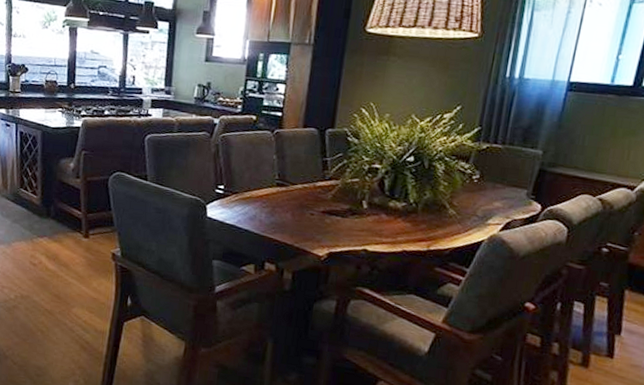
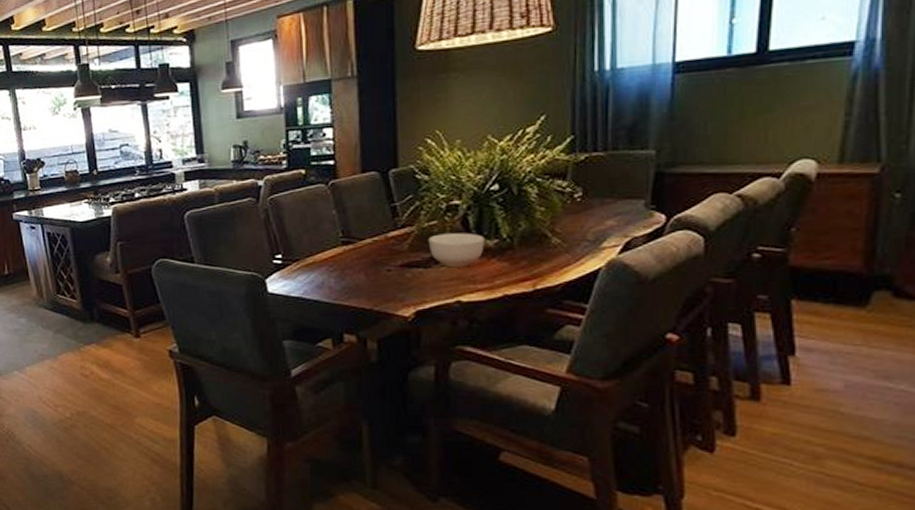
bowl: none [348,190,396,222] -> present [428,233,486,268]

